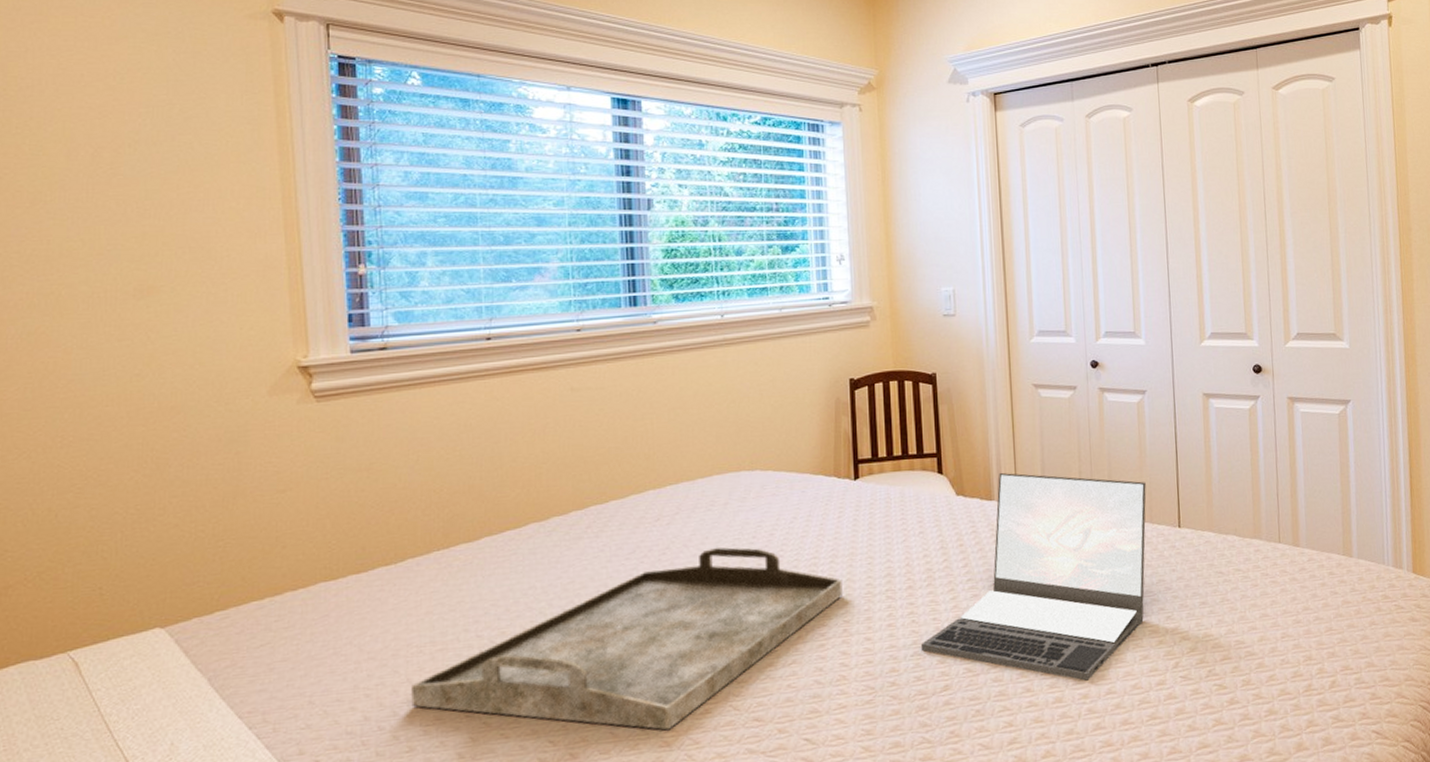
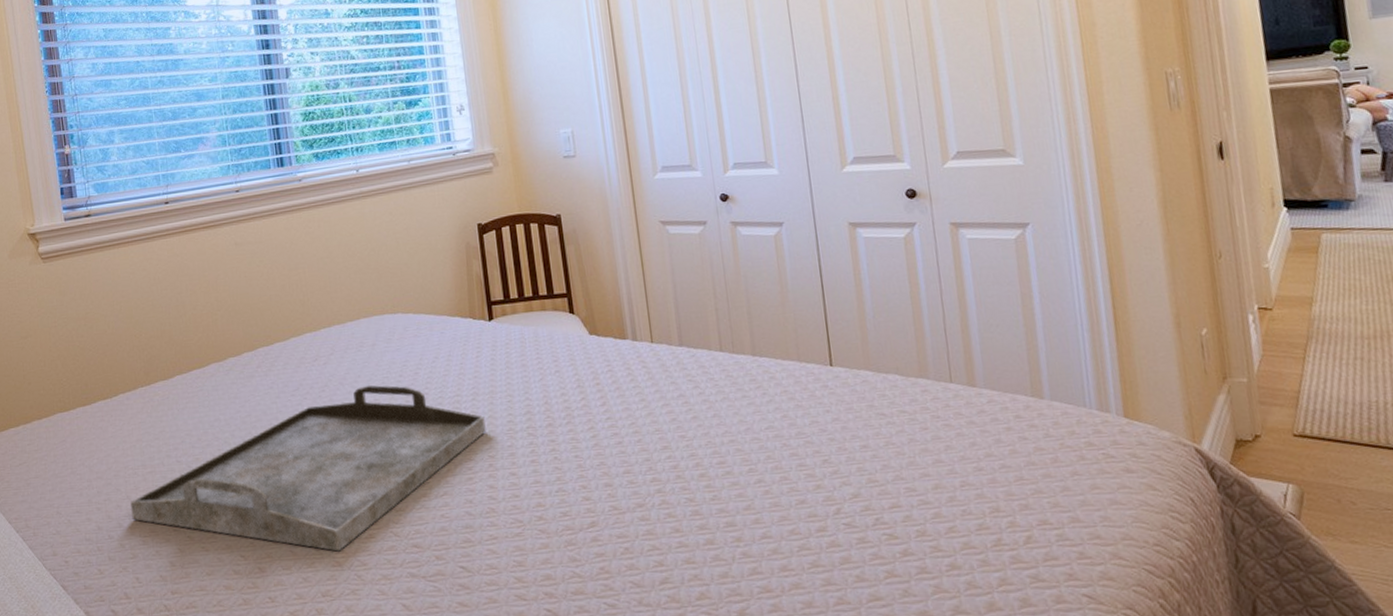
laptop: present [920,472,1146,681] -> none [564,311,798,524]

